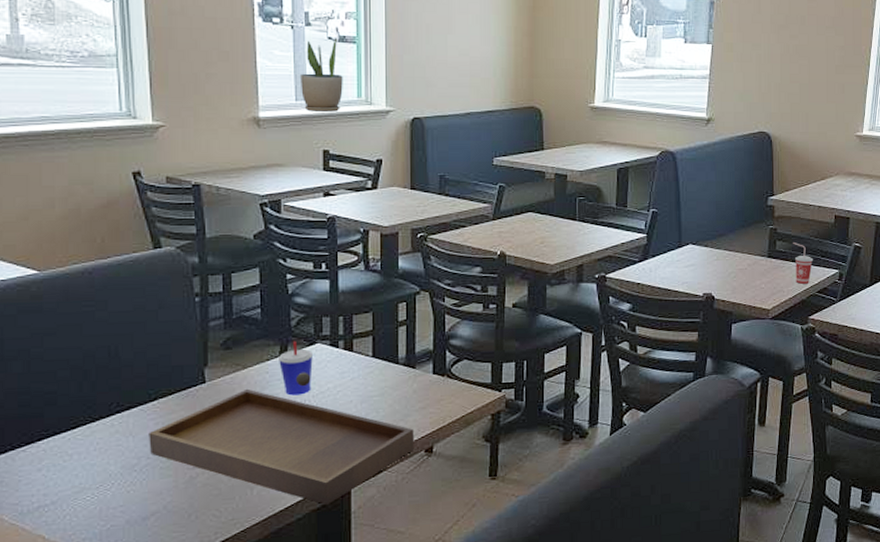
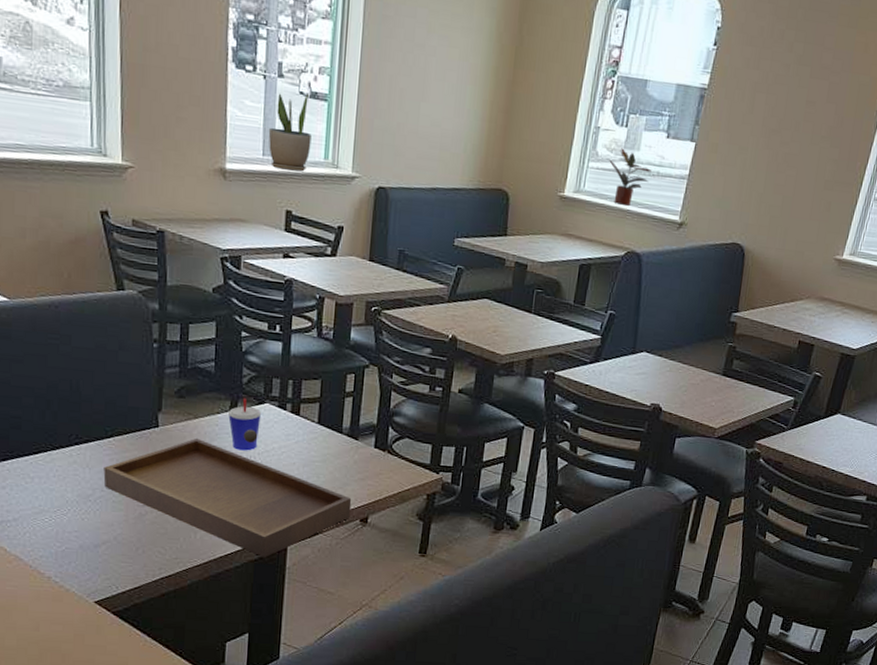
potted plant: none [633,56,674,110] -> present [609,148,652,207]
beverage cup: present [793,243,814,284] -> none [748,363,770,407]

